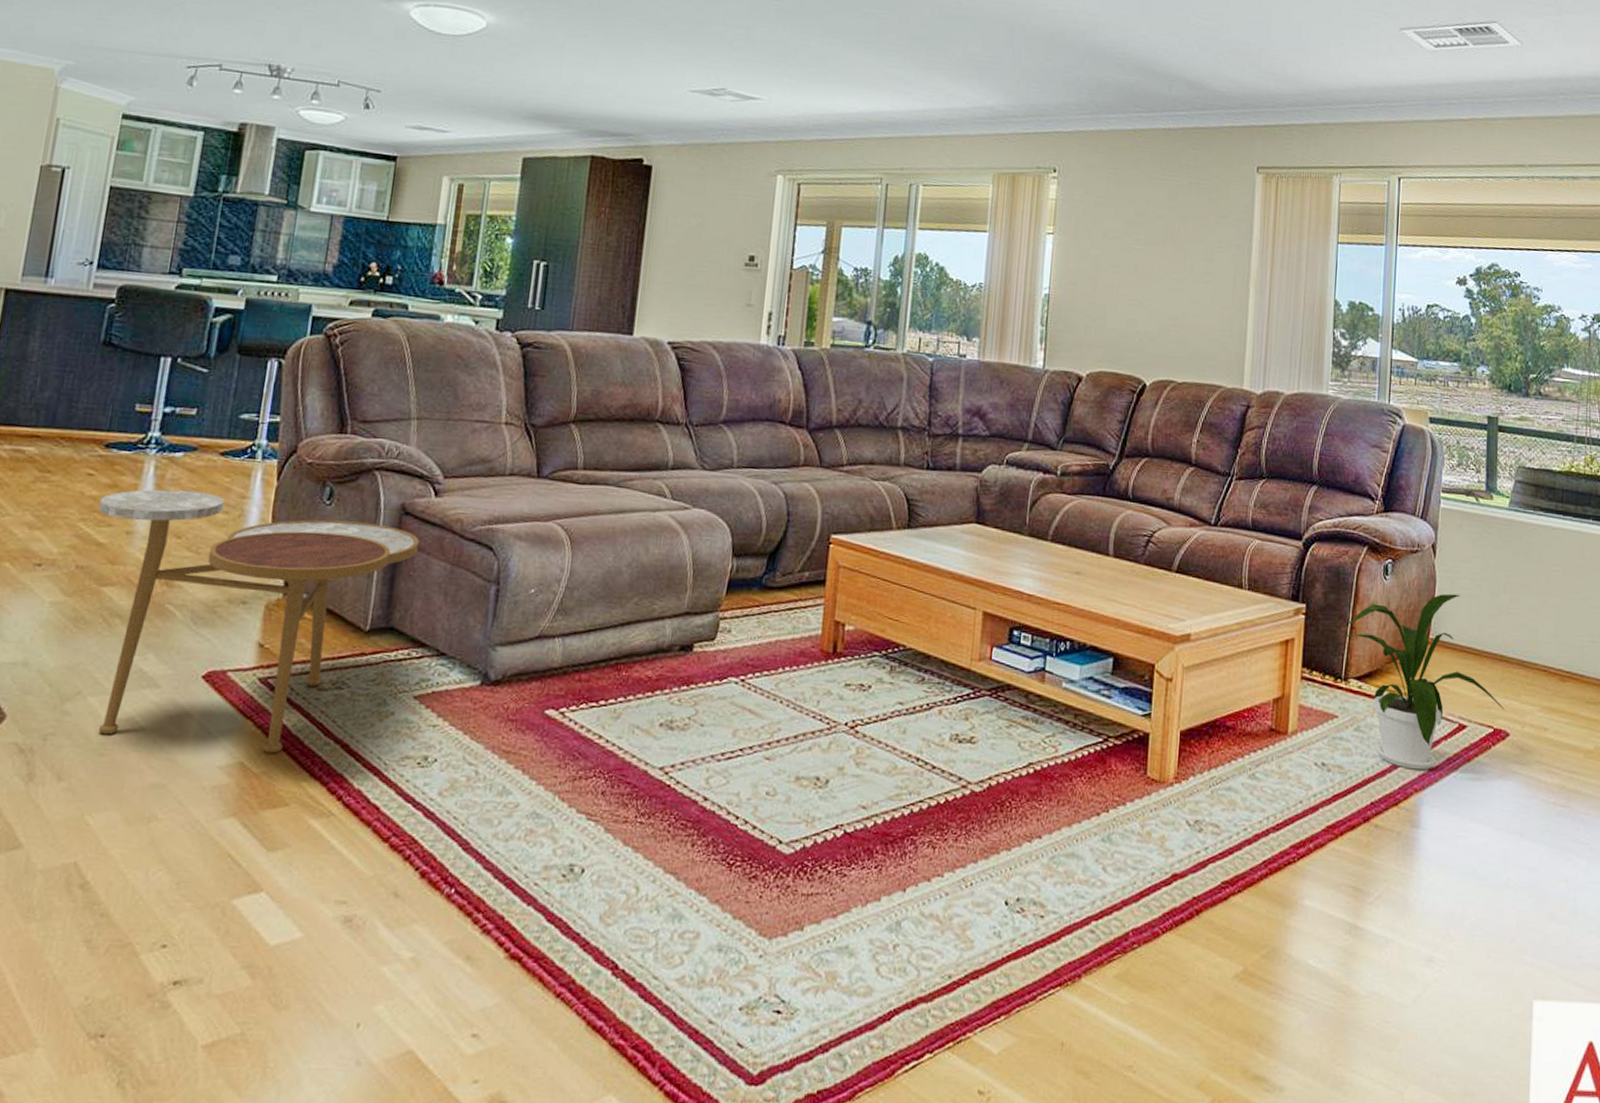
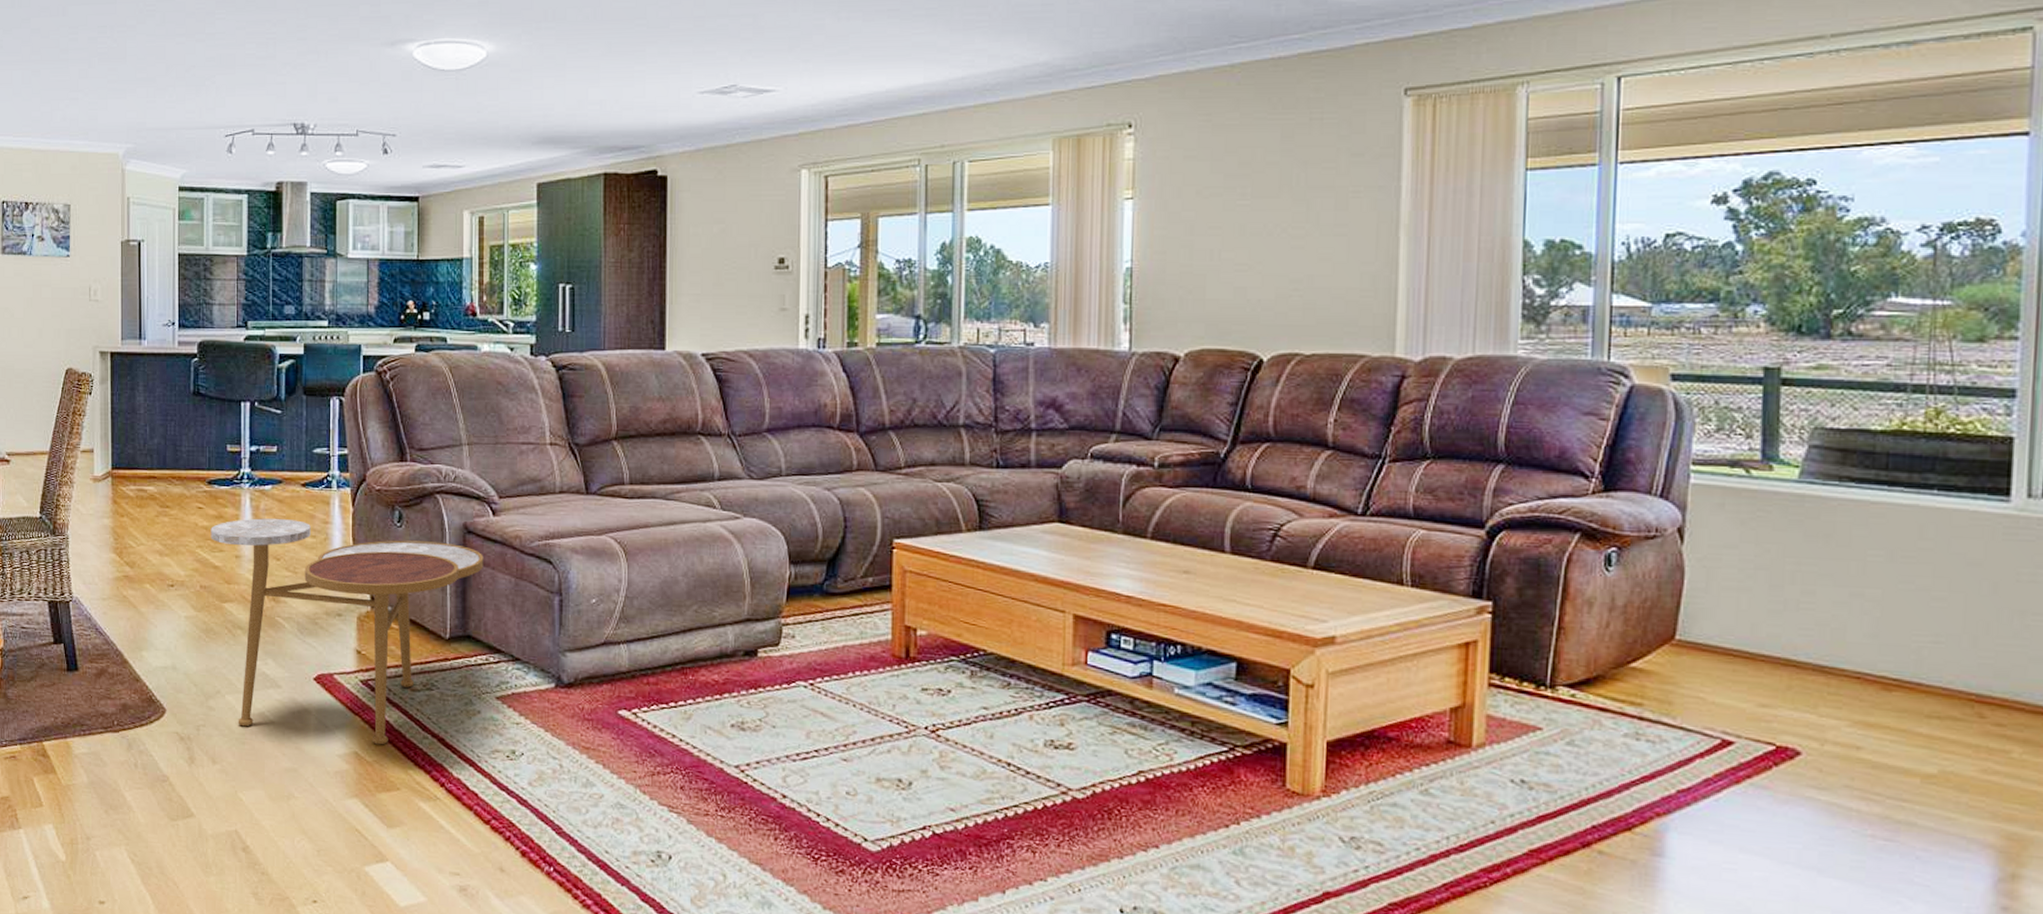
house plant: present [1344,593,1505,770] -> none [1548,586,1793,792]

